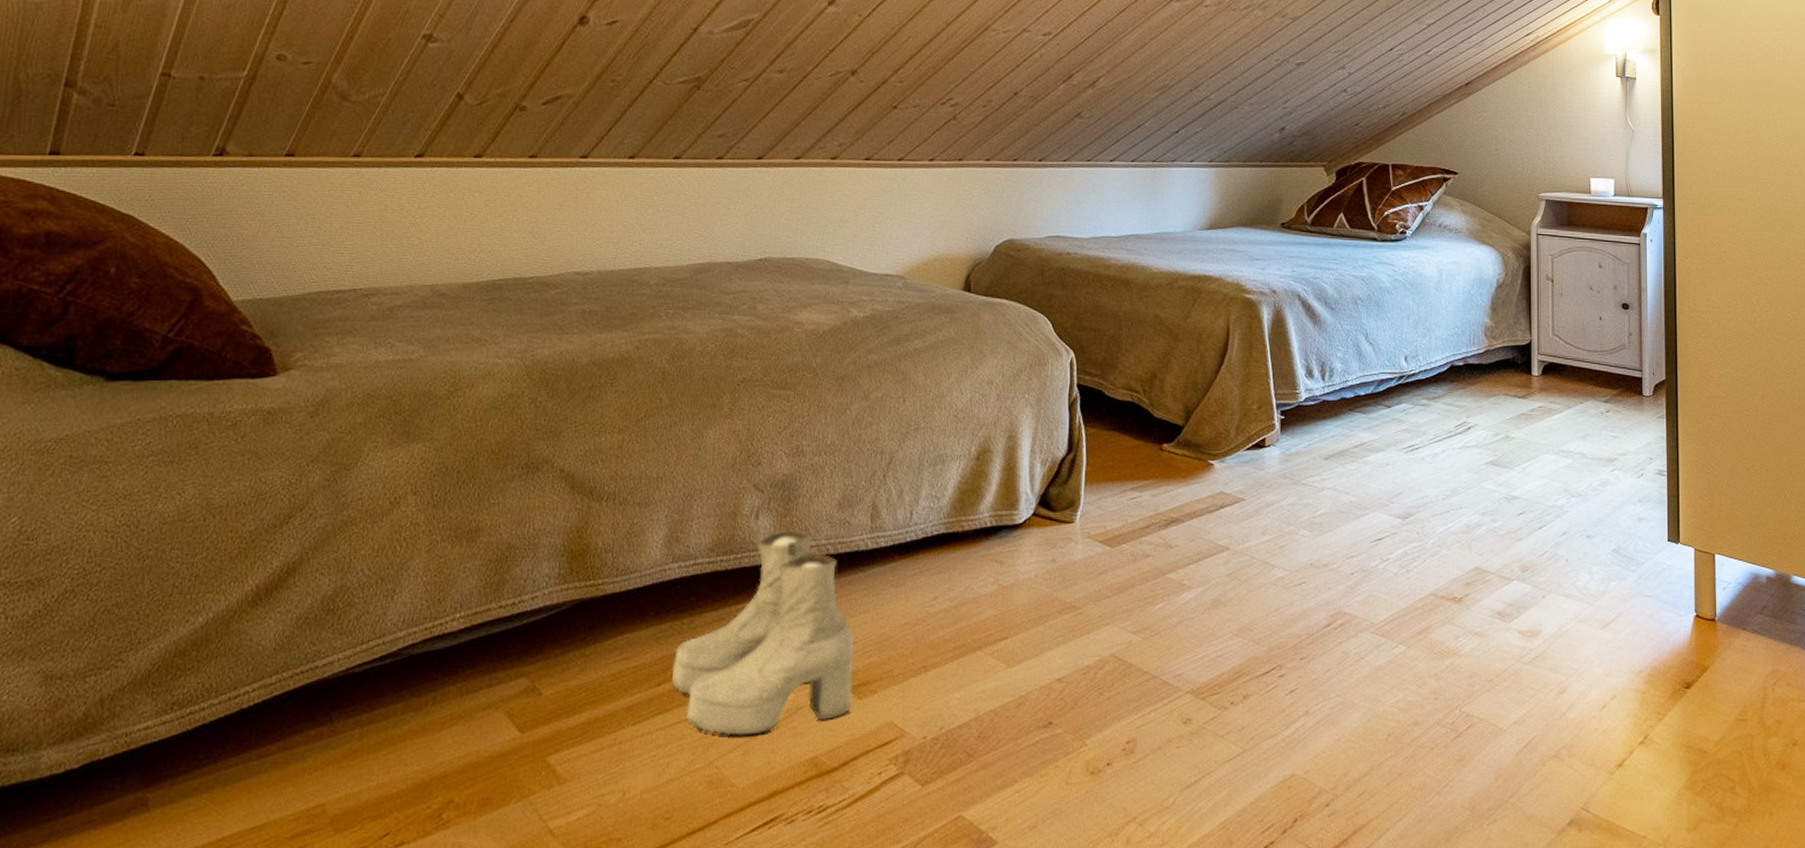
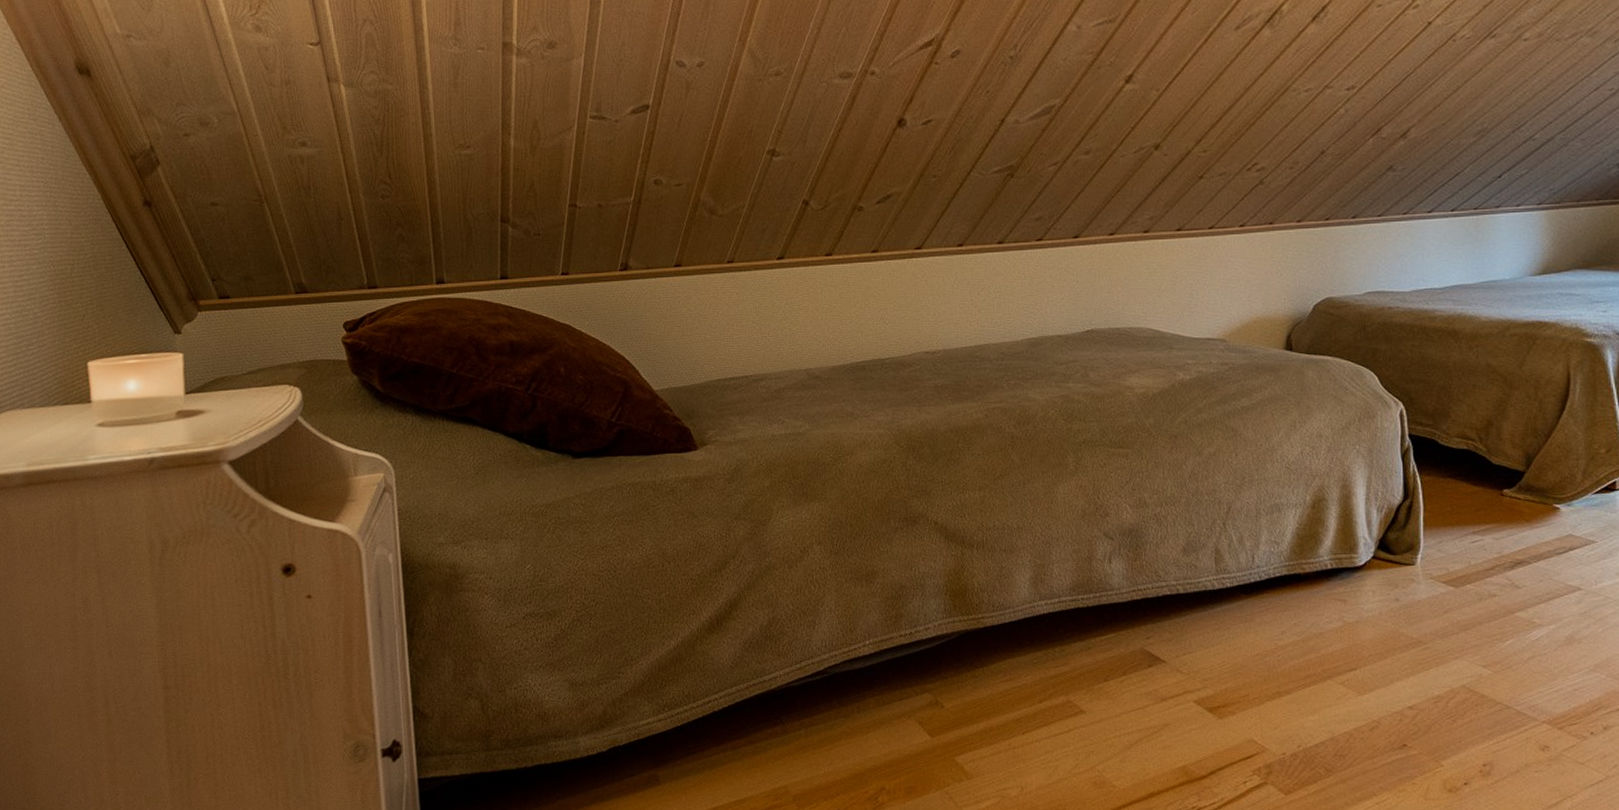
boots: present [671,531,855,736] -> none [1050,573,1213,746]

